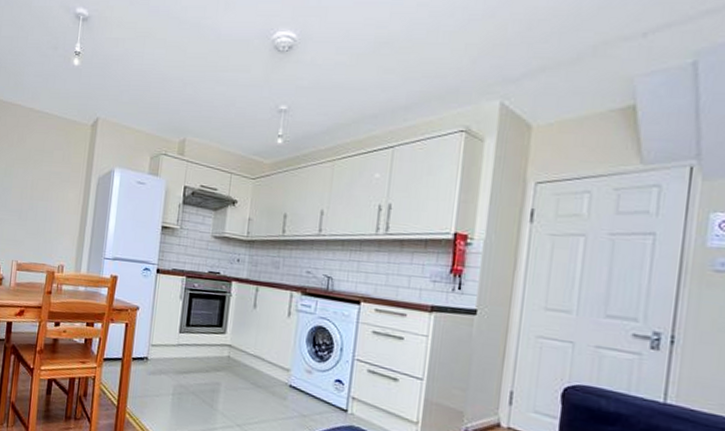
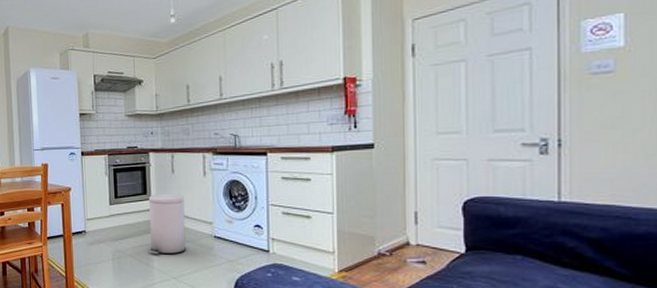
pedal bin: none [213,328,263,400] -> present [148,193,186,255]

